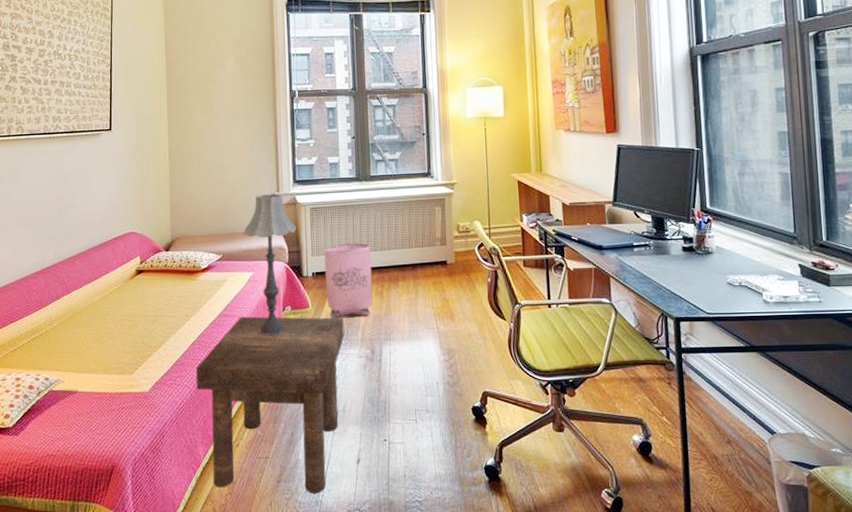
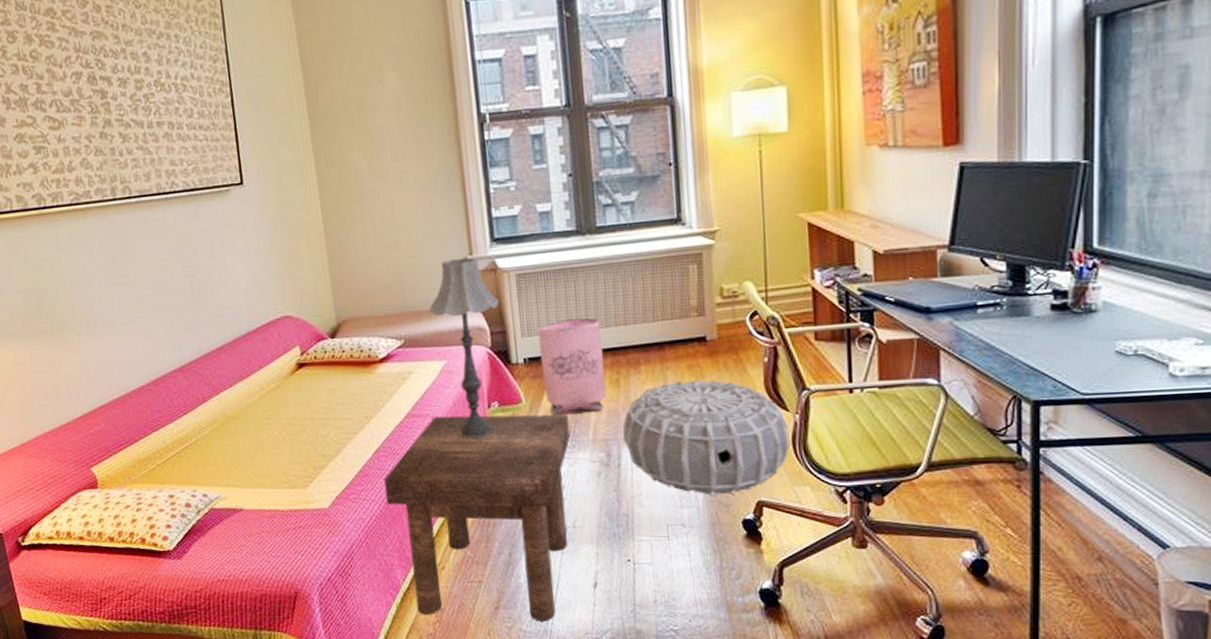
air purifier: none [384,293,507,386] -> present [623,379,790,496]

